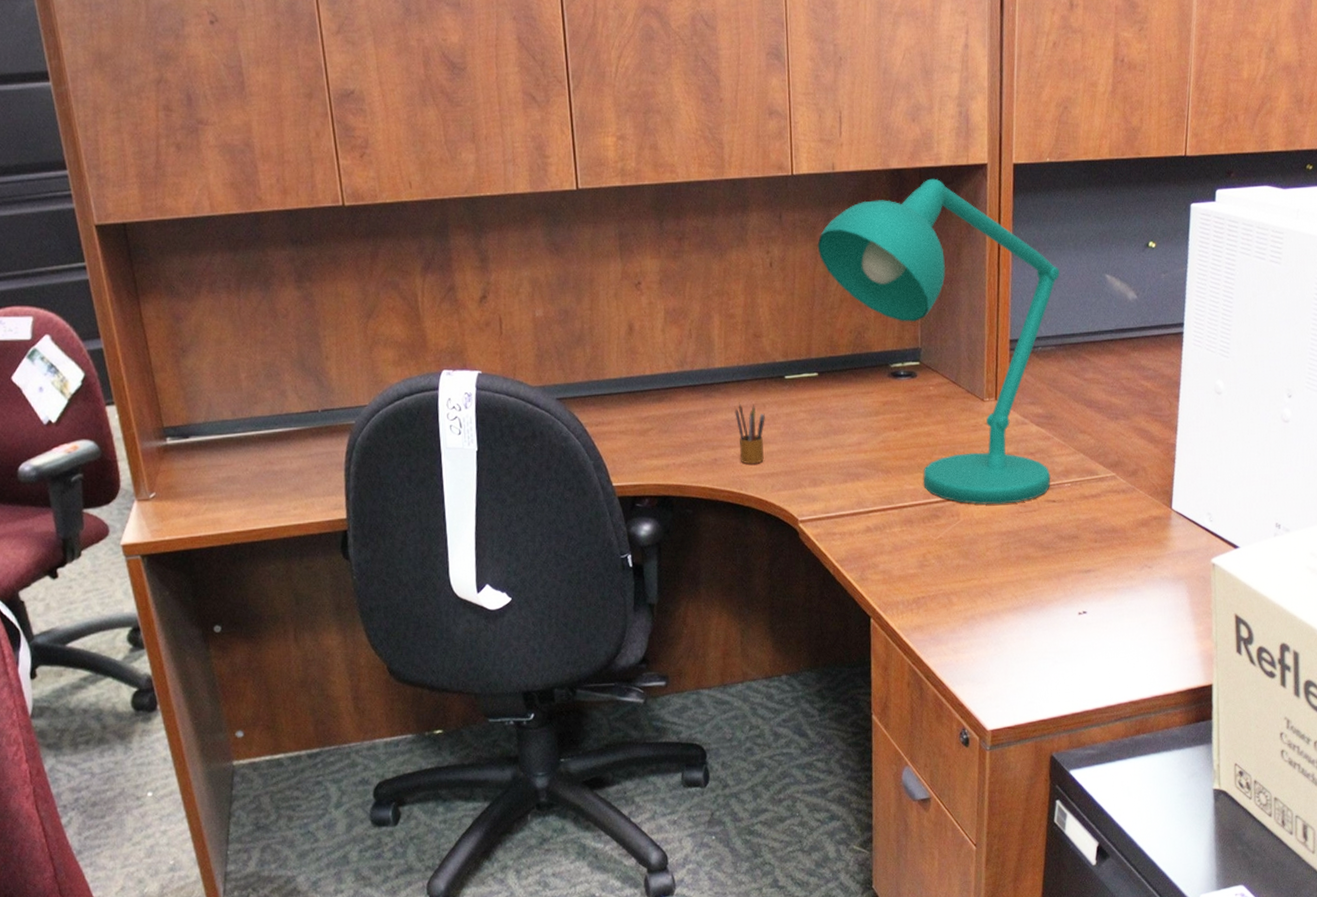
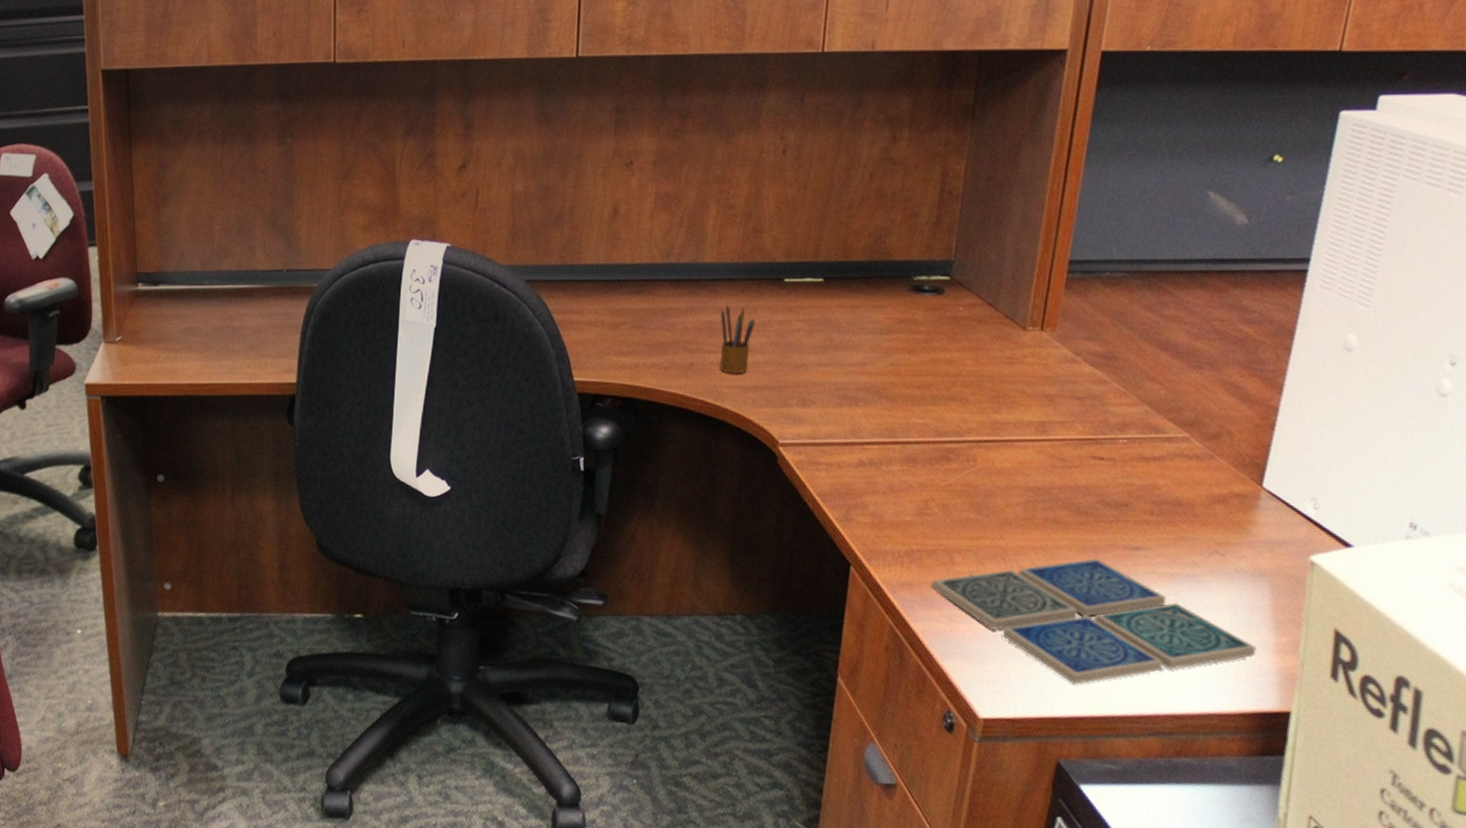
desk lamp: present [817,178,1059,505] -> none [842,64,1146,455]
drink coaster: none [936,584,1183,690] -> present [931,558,1257,685]

